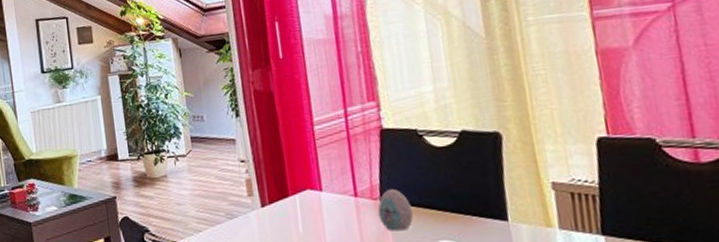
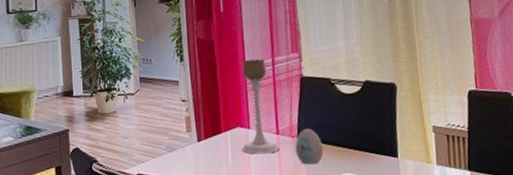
candle holder: none [309,110,359,220] -> present [242,58,280,155]

